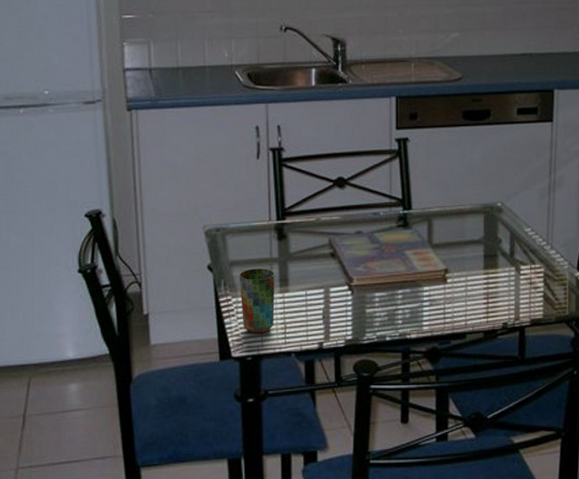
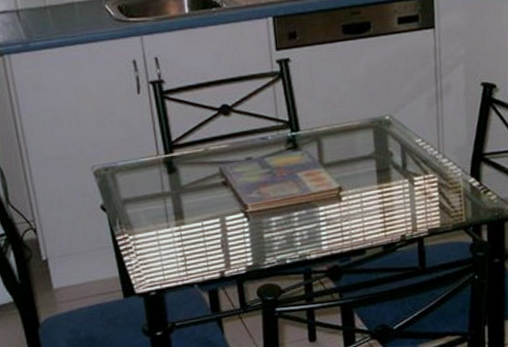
cup: present [239,268,275,334] -> none [133,203,174,269]

